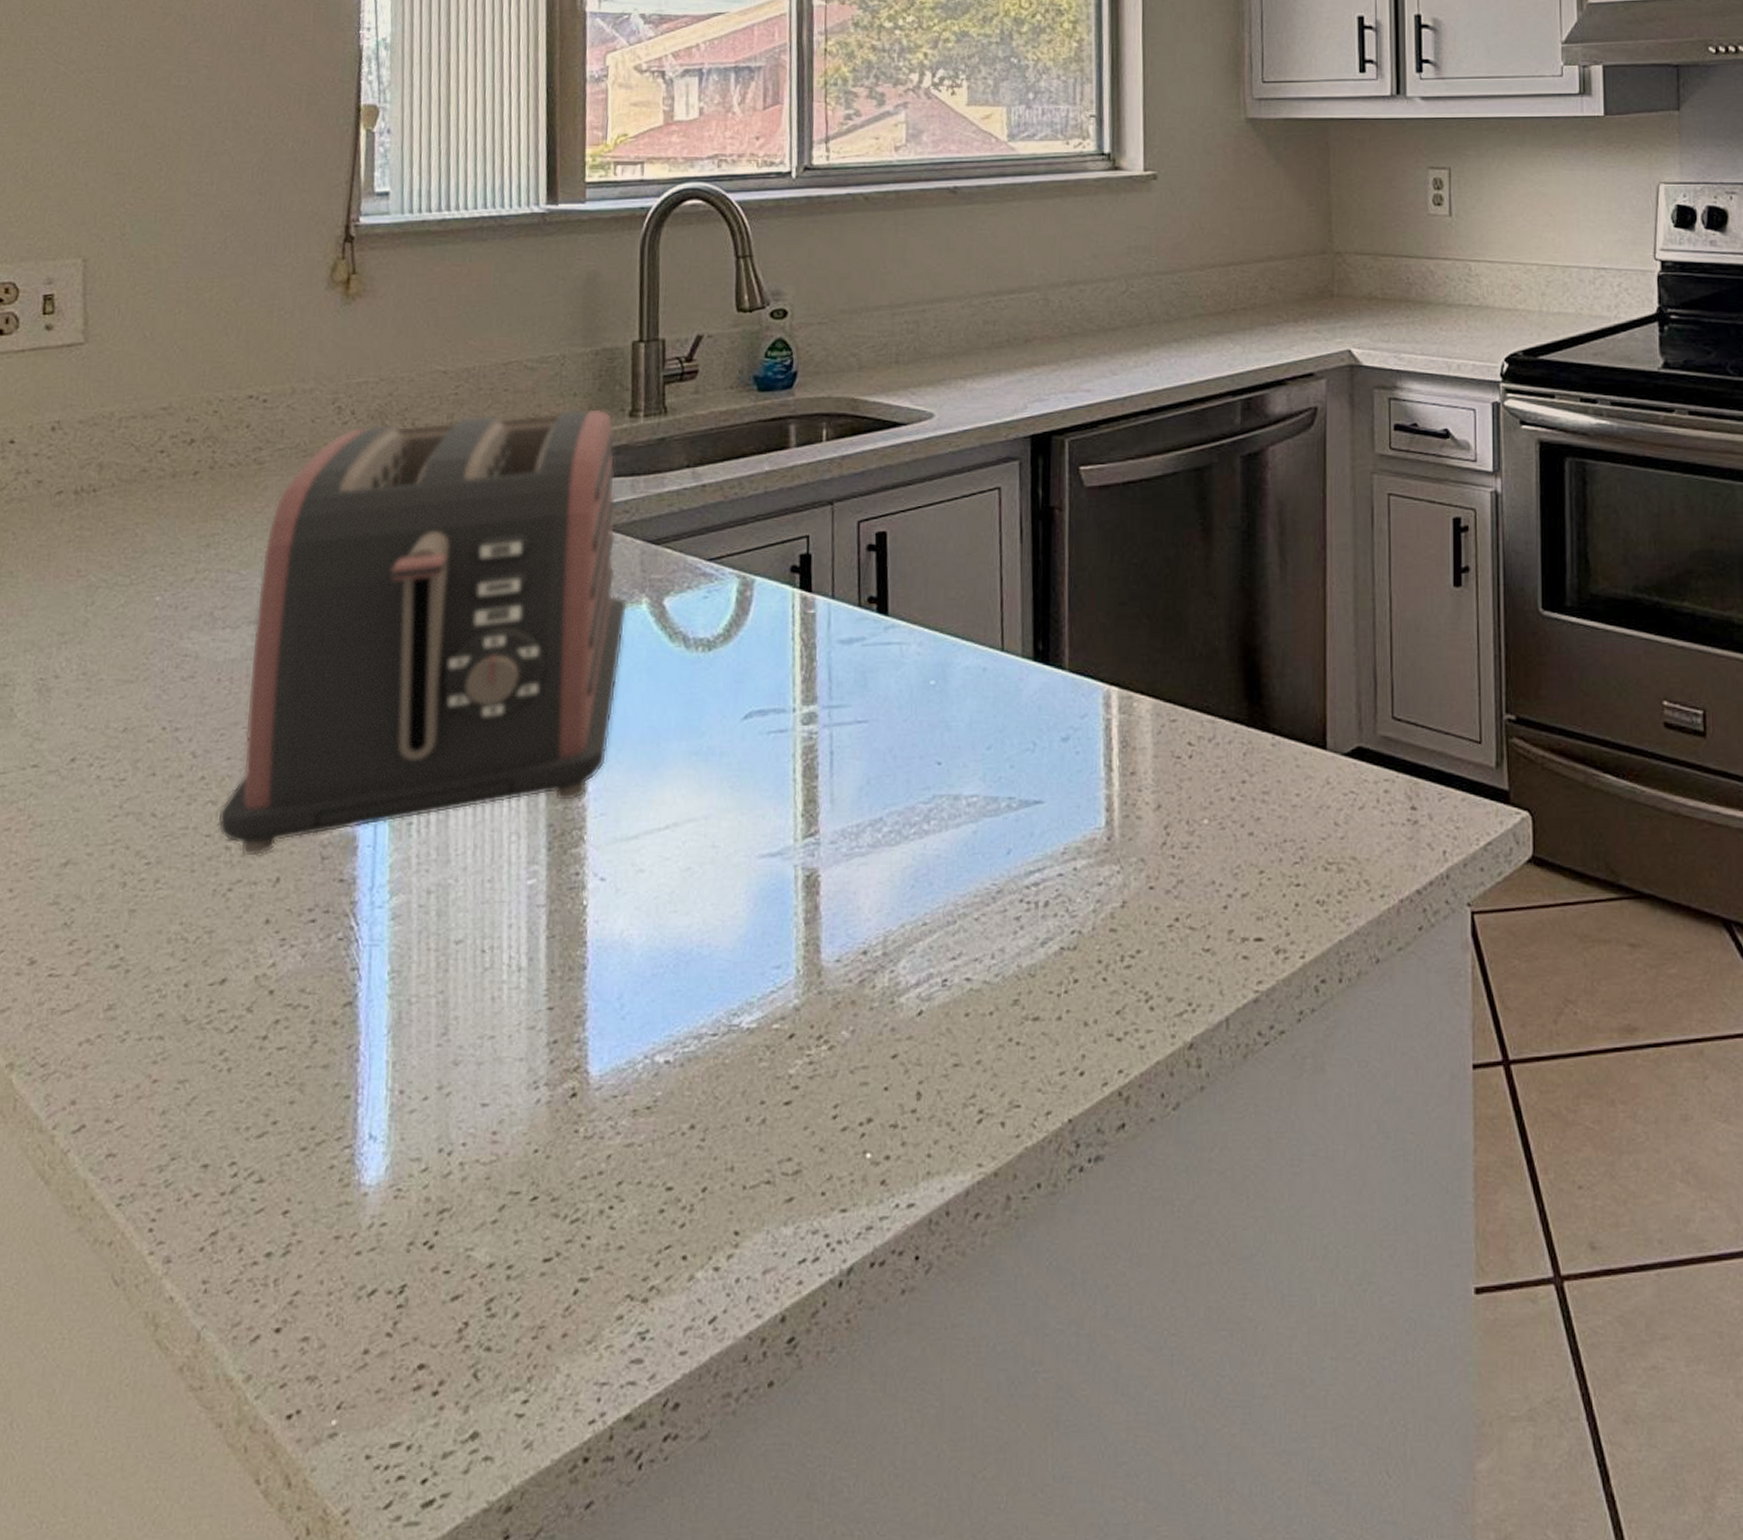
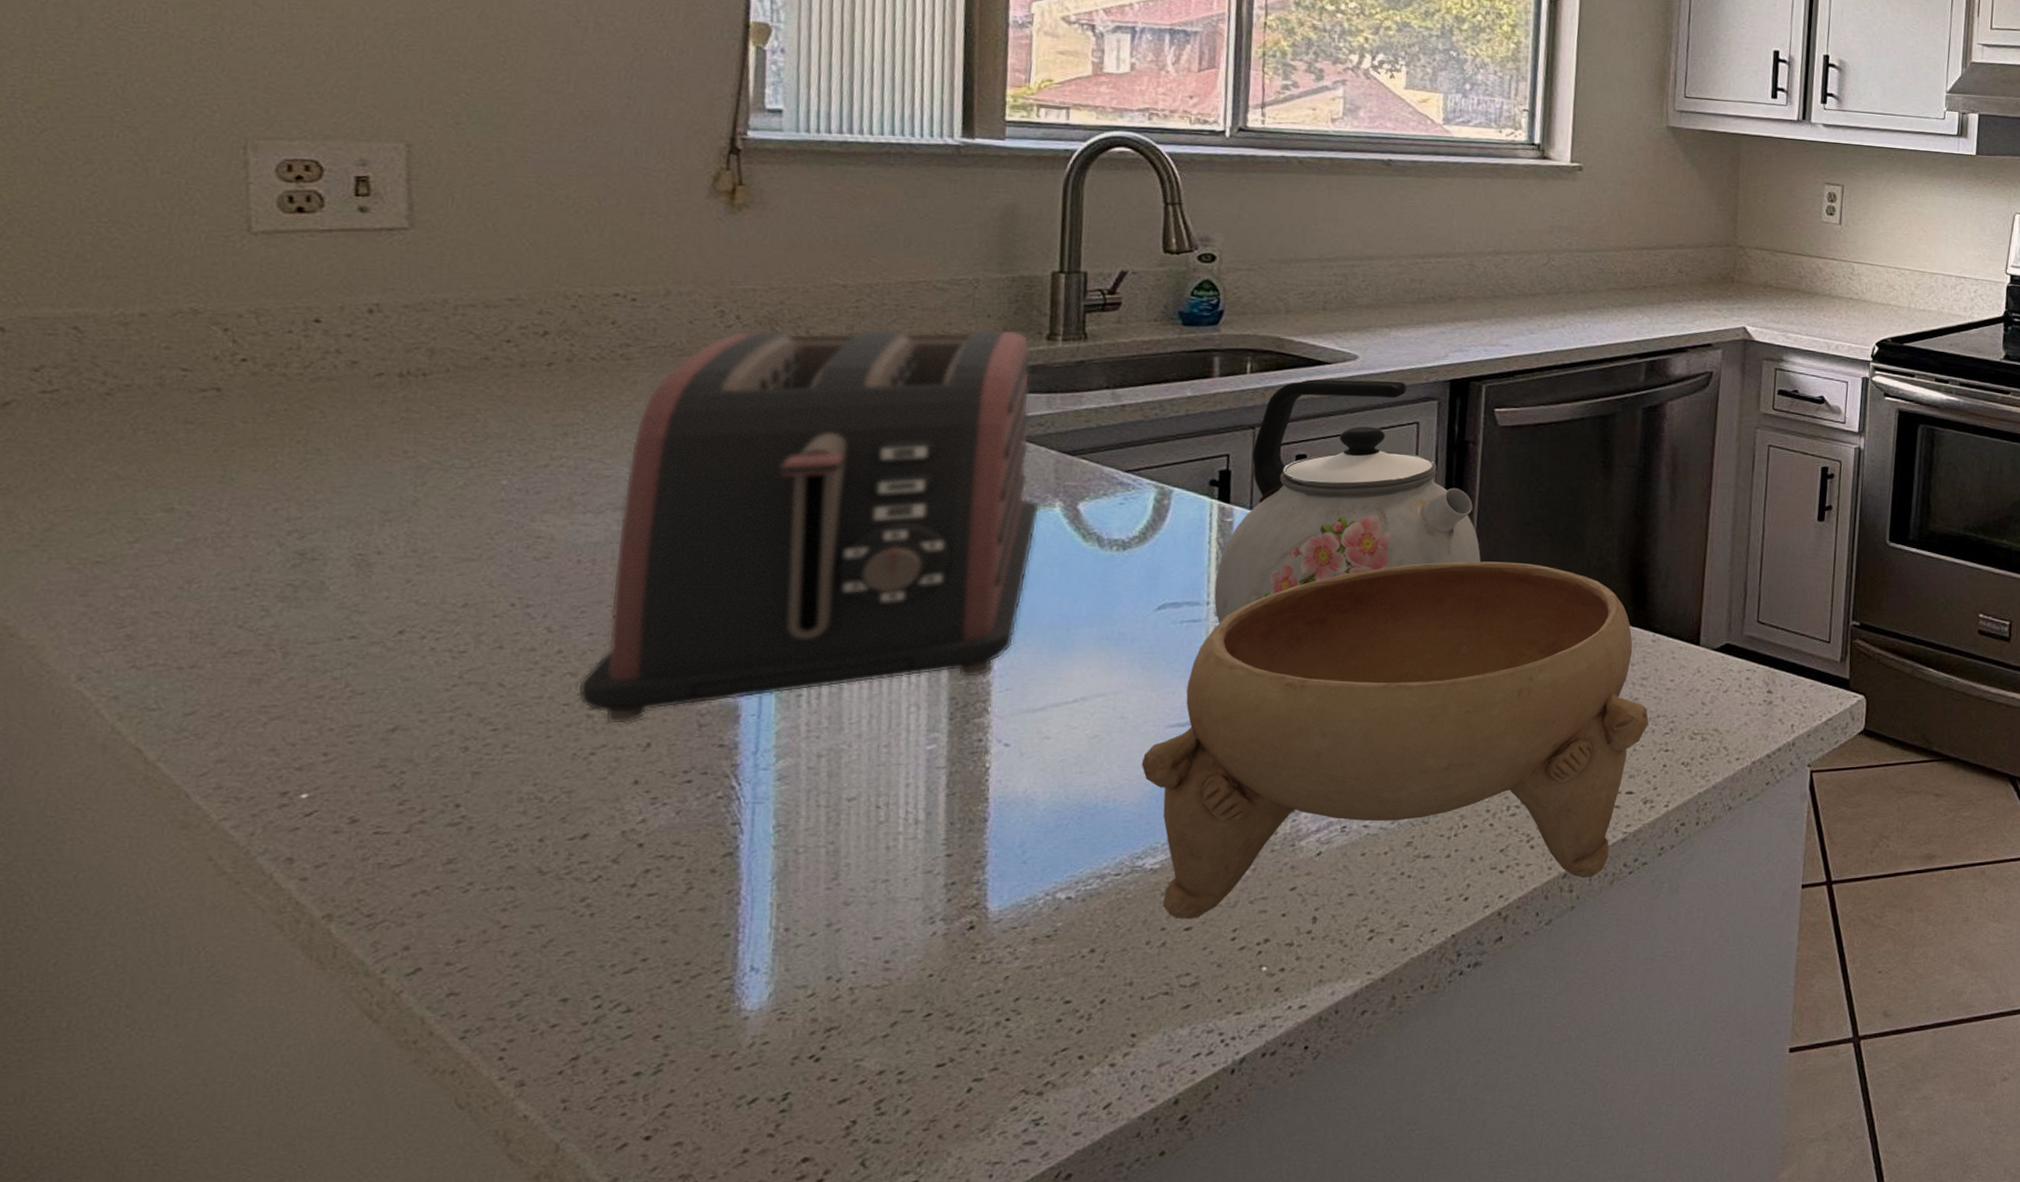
bowl: none [734,651,1274,1091] -> present [1141,561,1649,919]
kettle: none [800,440,1075,734] -> present [1214,379,1481,624]

